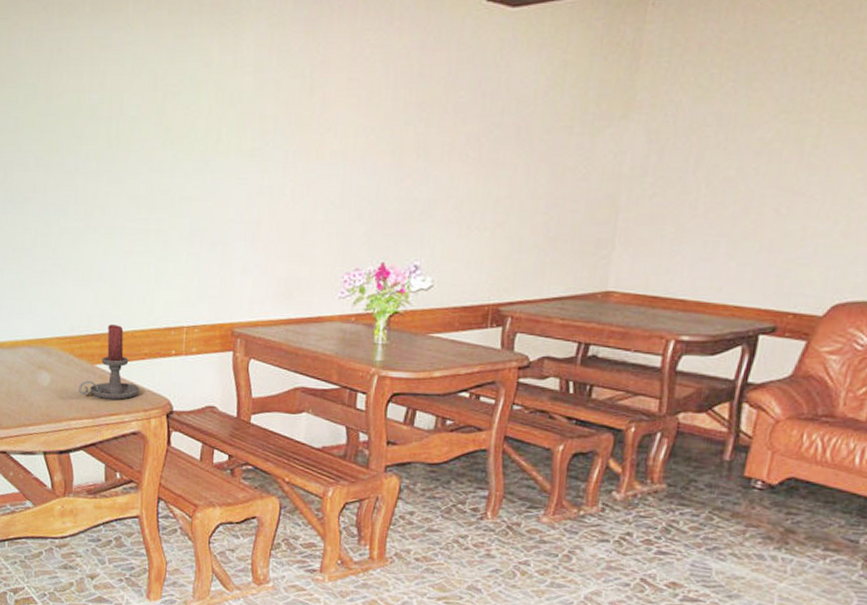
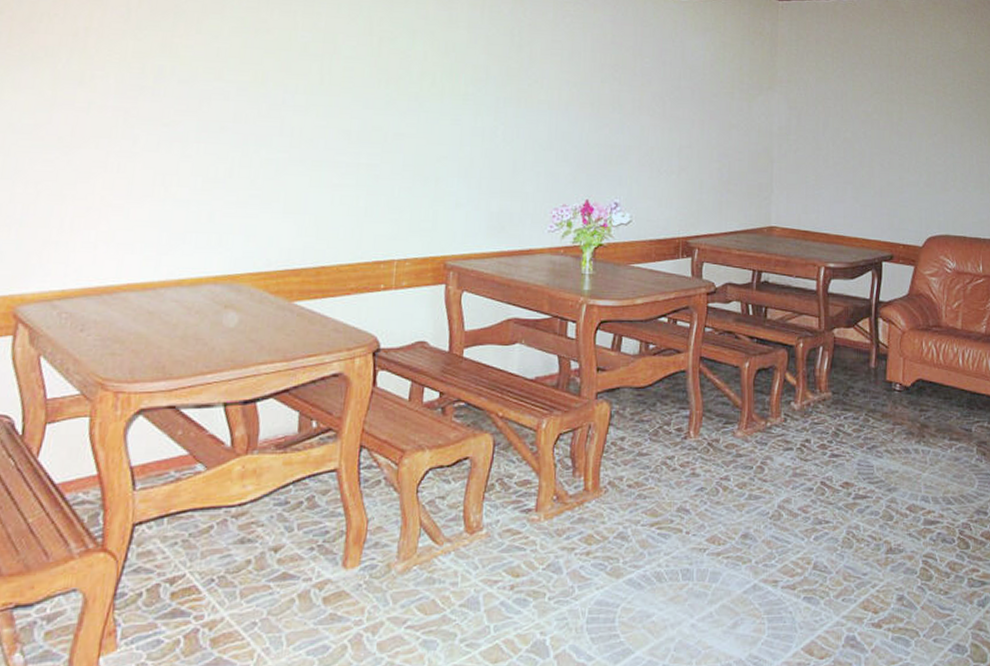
candle holder: present [79,324,141,400] -> none [272,259,345,339]

